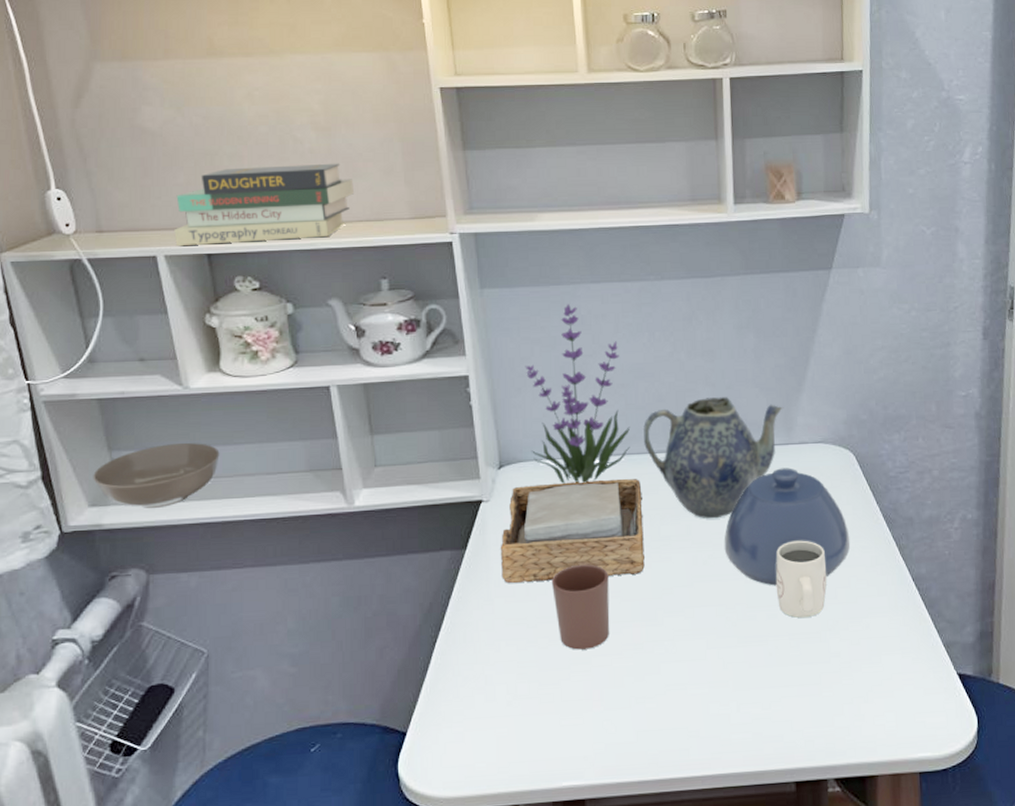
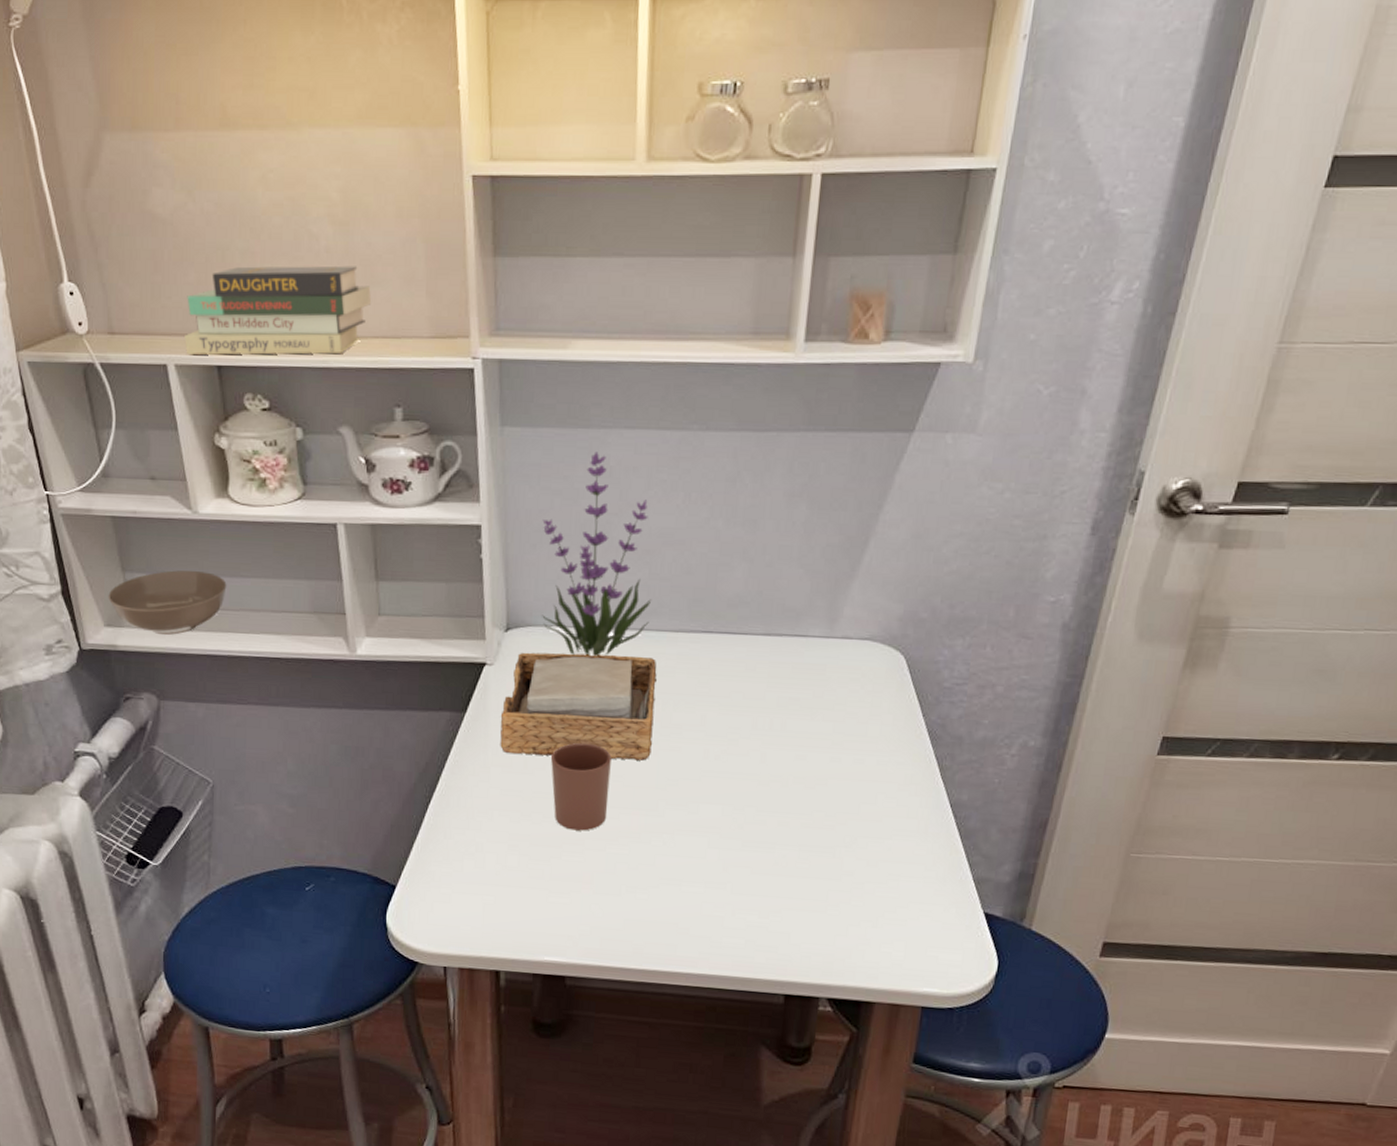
teapot: present [642,397,784,518] -> none [665,575,830,711]
sugar bowl: present [724,467,851,586] -> none [740,663,885,792]
mug: present [775,540,827,619] -> none [791,746,853,831]

